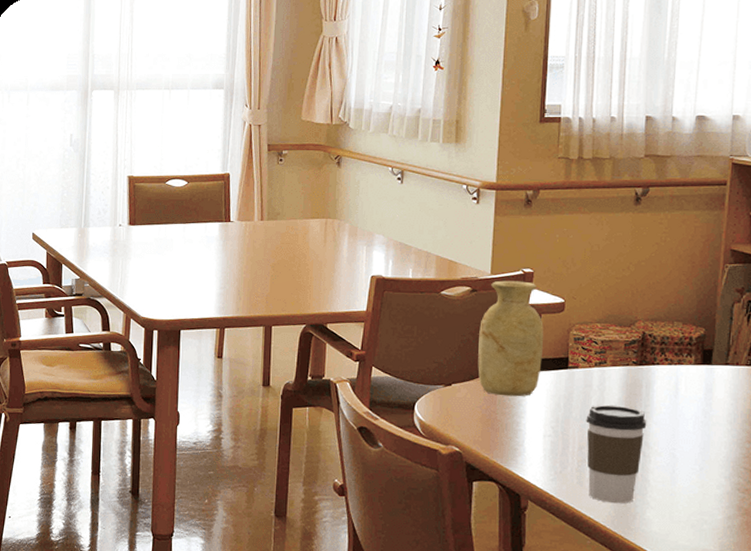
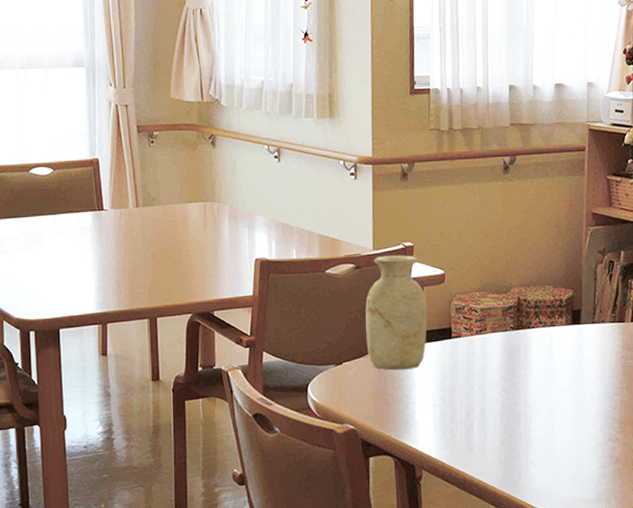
coffee cup: present [586,404,647,504] -> none [471,370,526,465]

